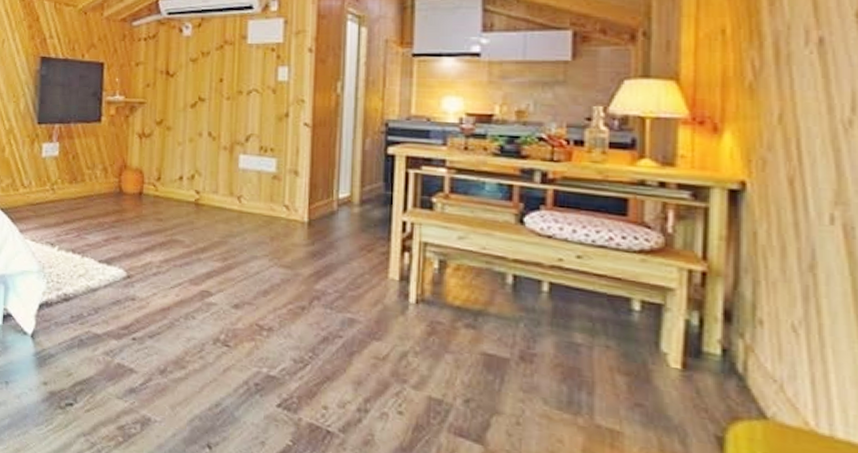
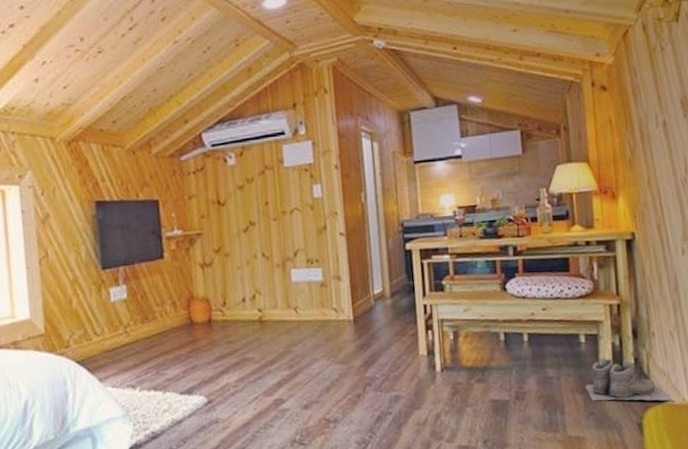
boots: none [633,336,786,420] -> present [585,358,673,401]

